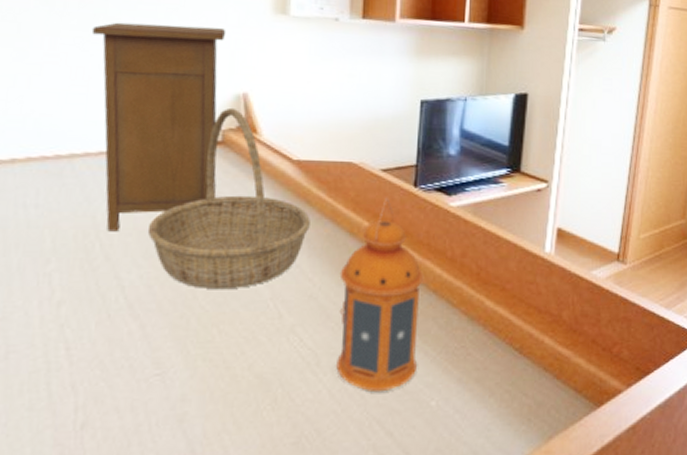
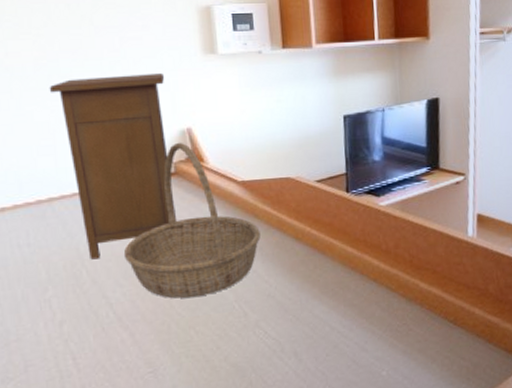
lantern: present [335,197,424,393] -> none [291,204,367,369]

